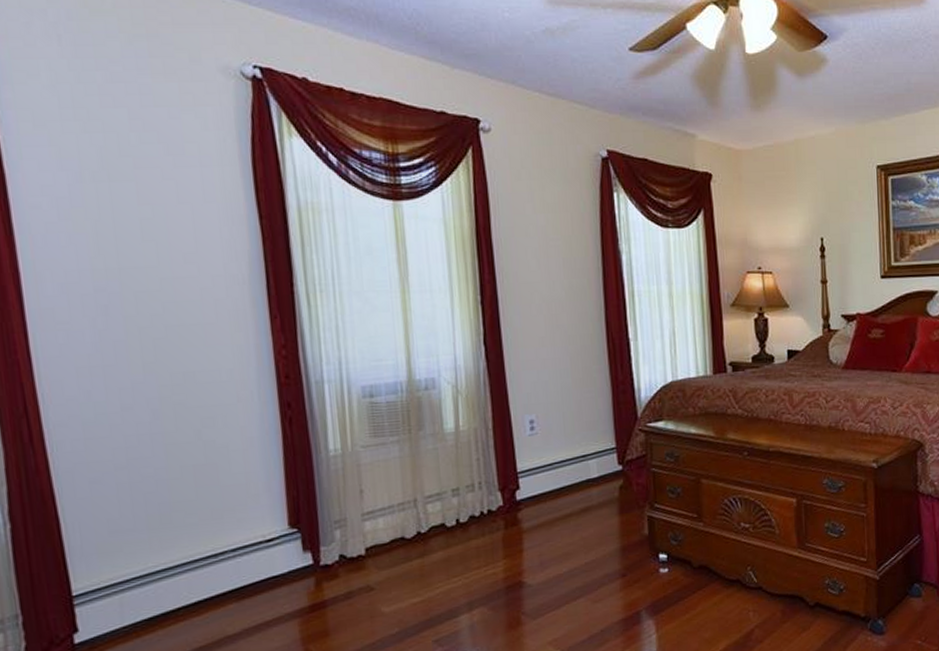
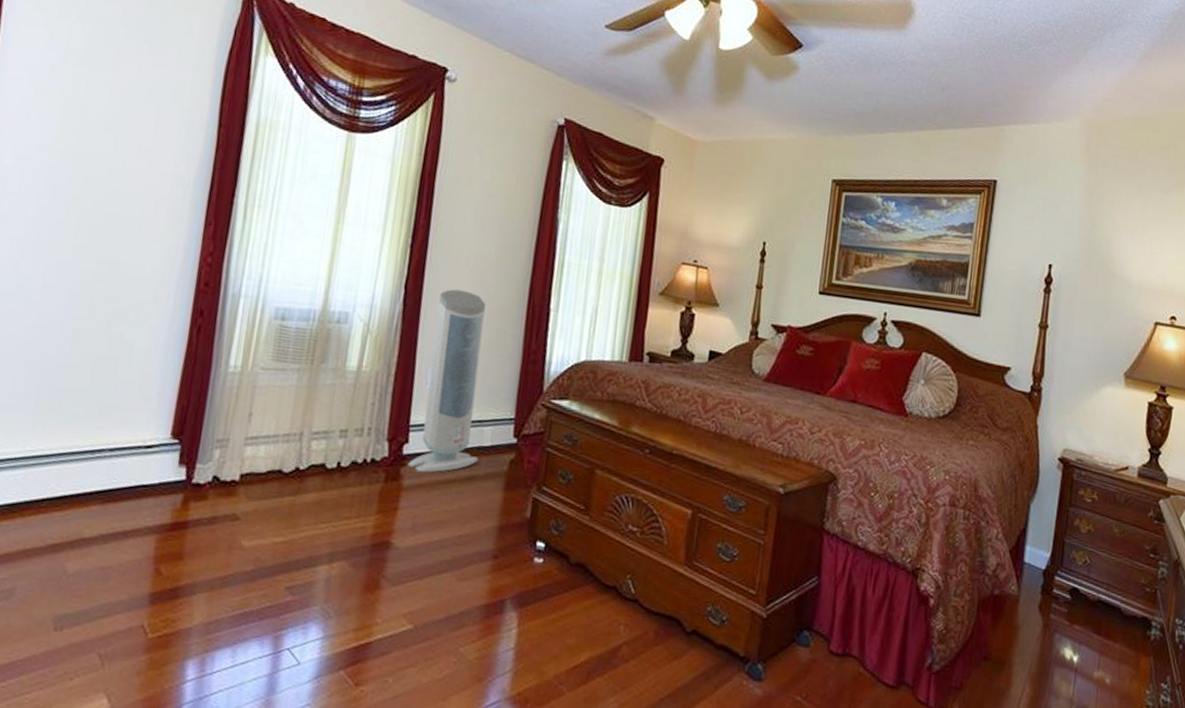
air purifier: none [520,336,589,513] -> present [407,289,486,473]

